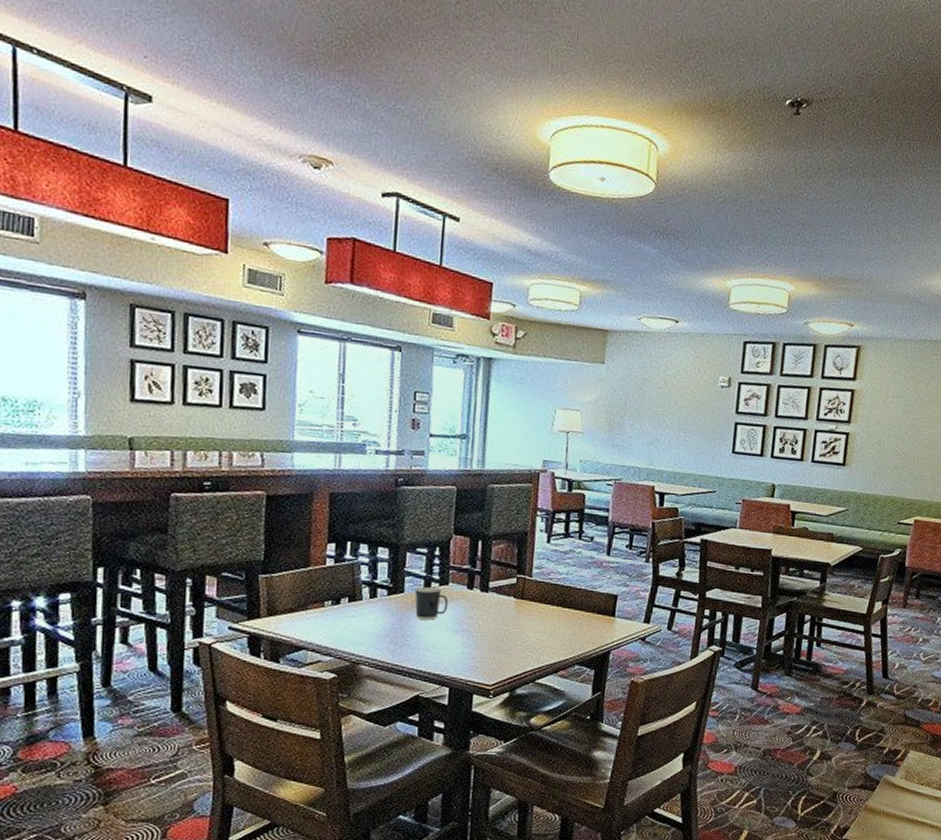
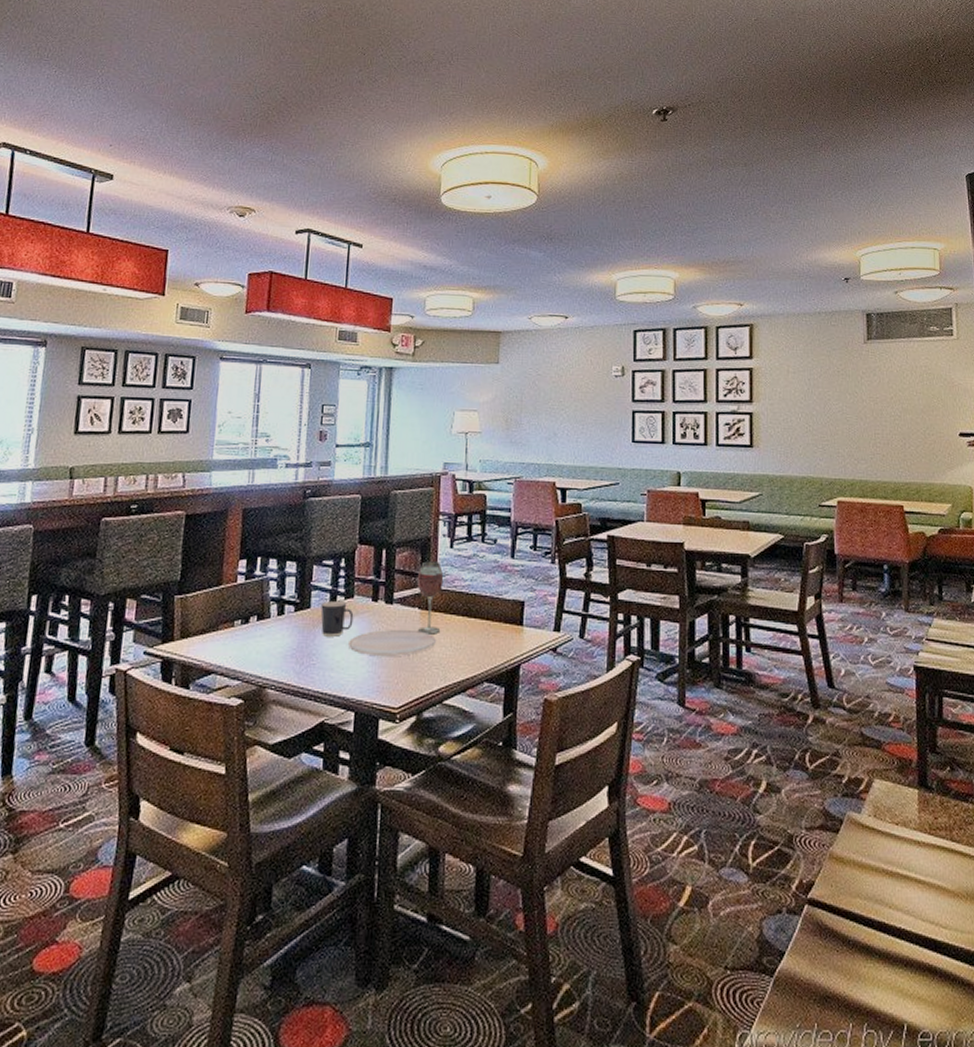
plate: none [442,615,532,640] -> present [347,629,437,657]
wineglass: none [512,554,540,622] -> present [417,561,444,635]

